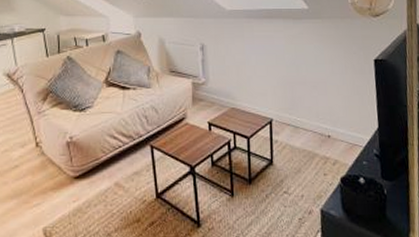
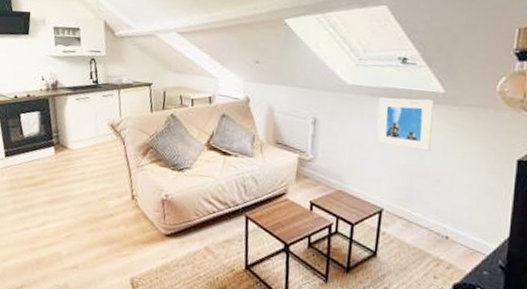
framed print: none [255,16,305,62] -> present [377,97,434,152]

